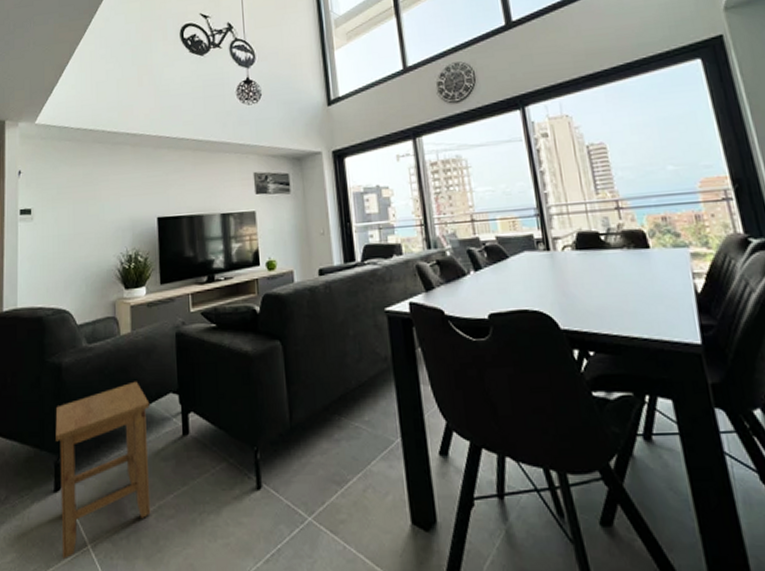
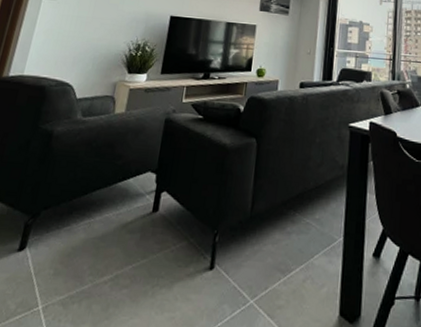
stool: present [55,381,151,560] -> none [10,156,128,318]

